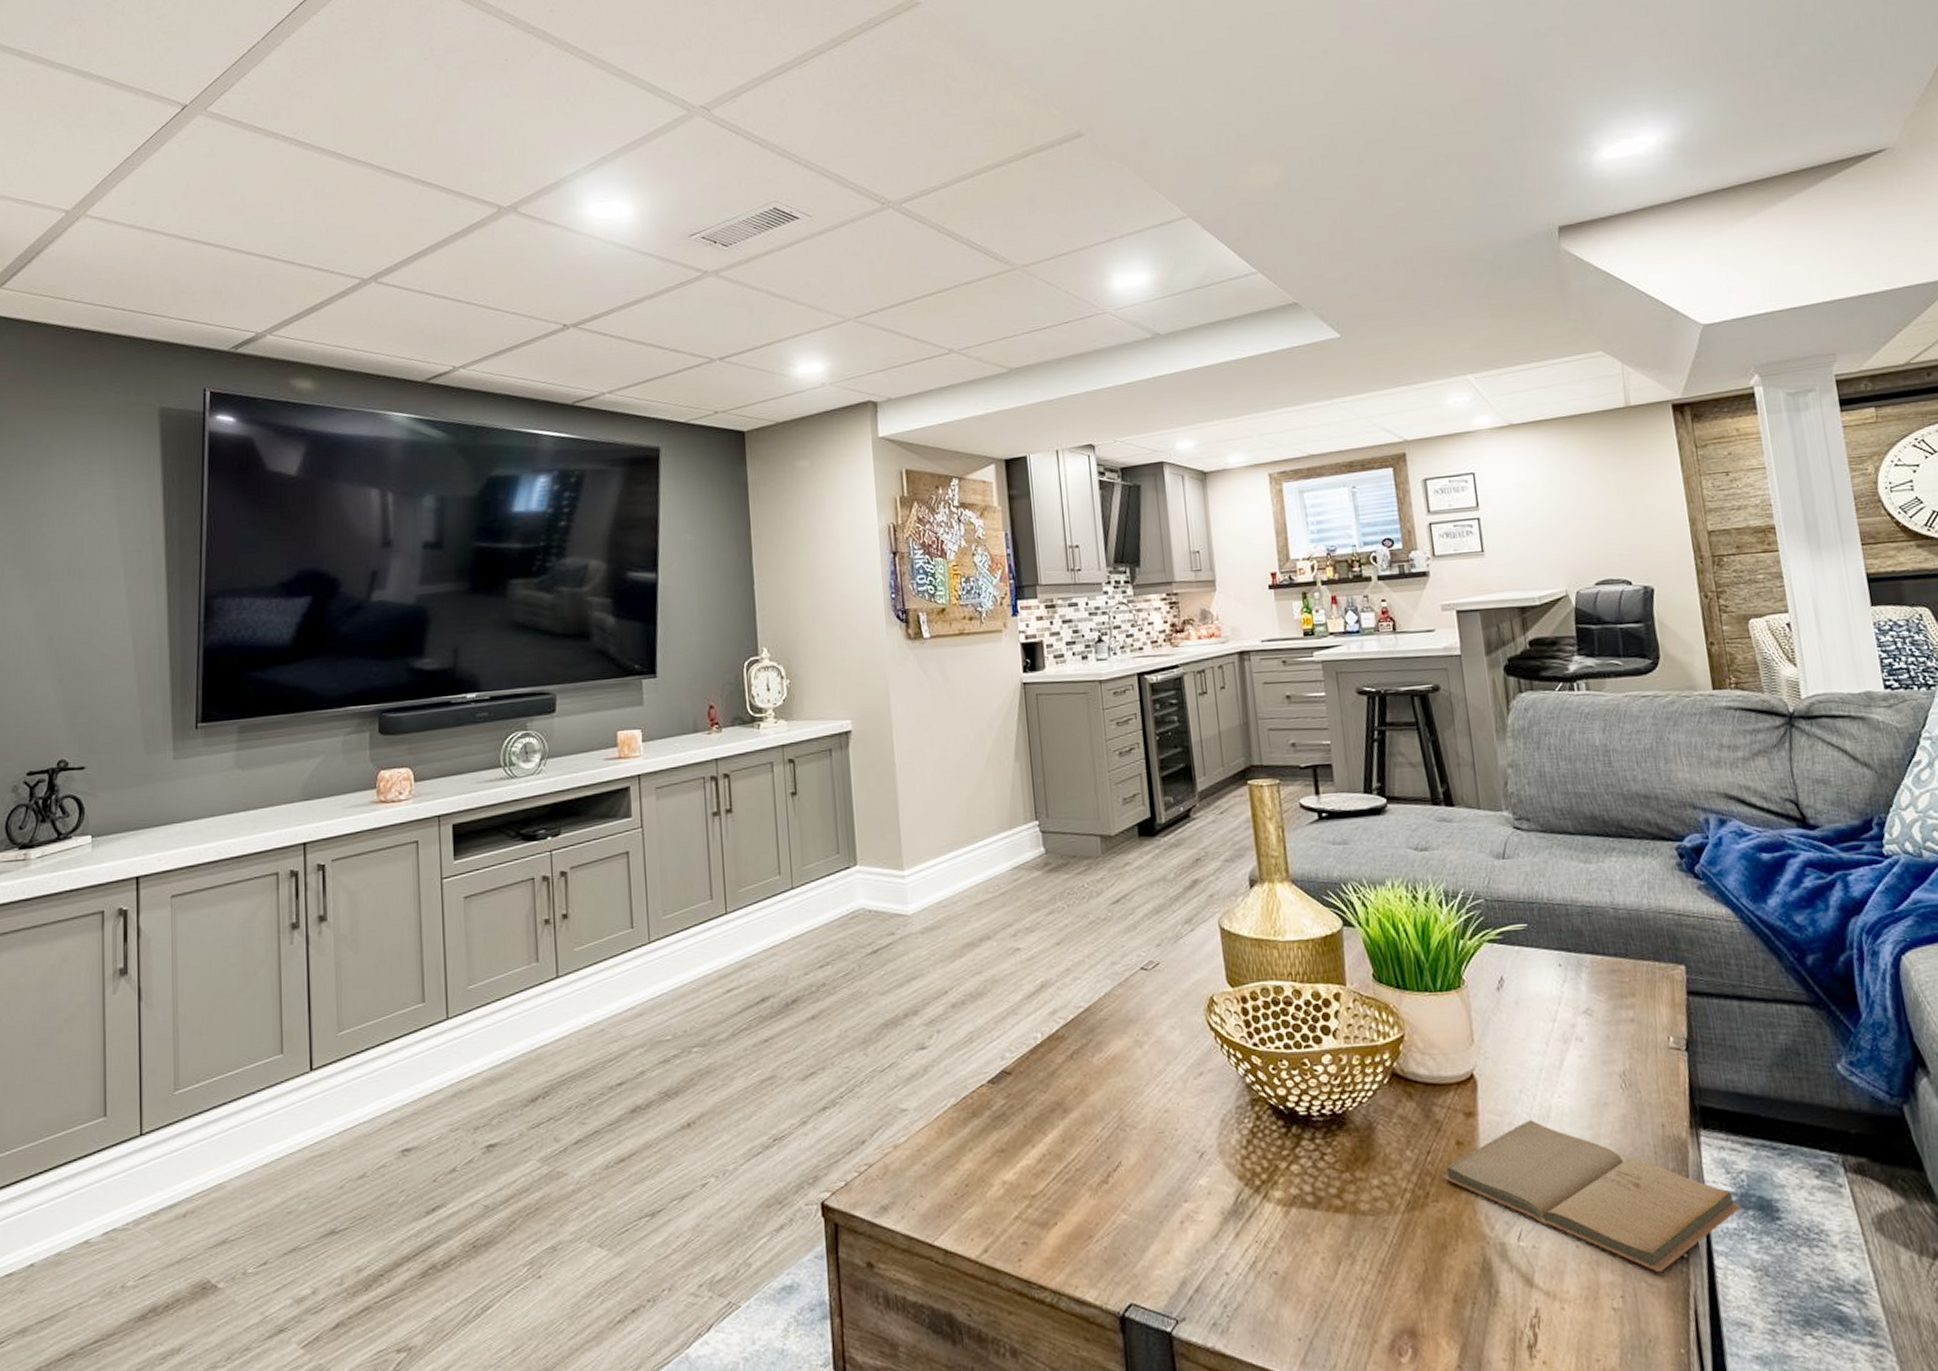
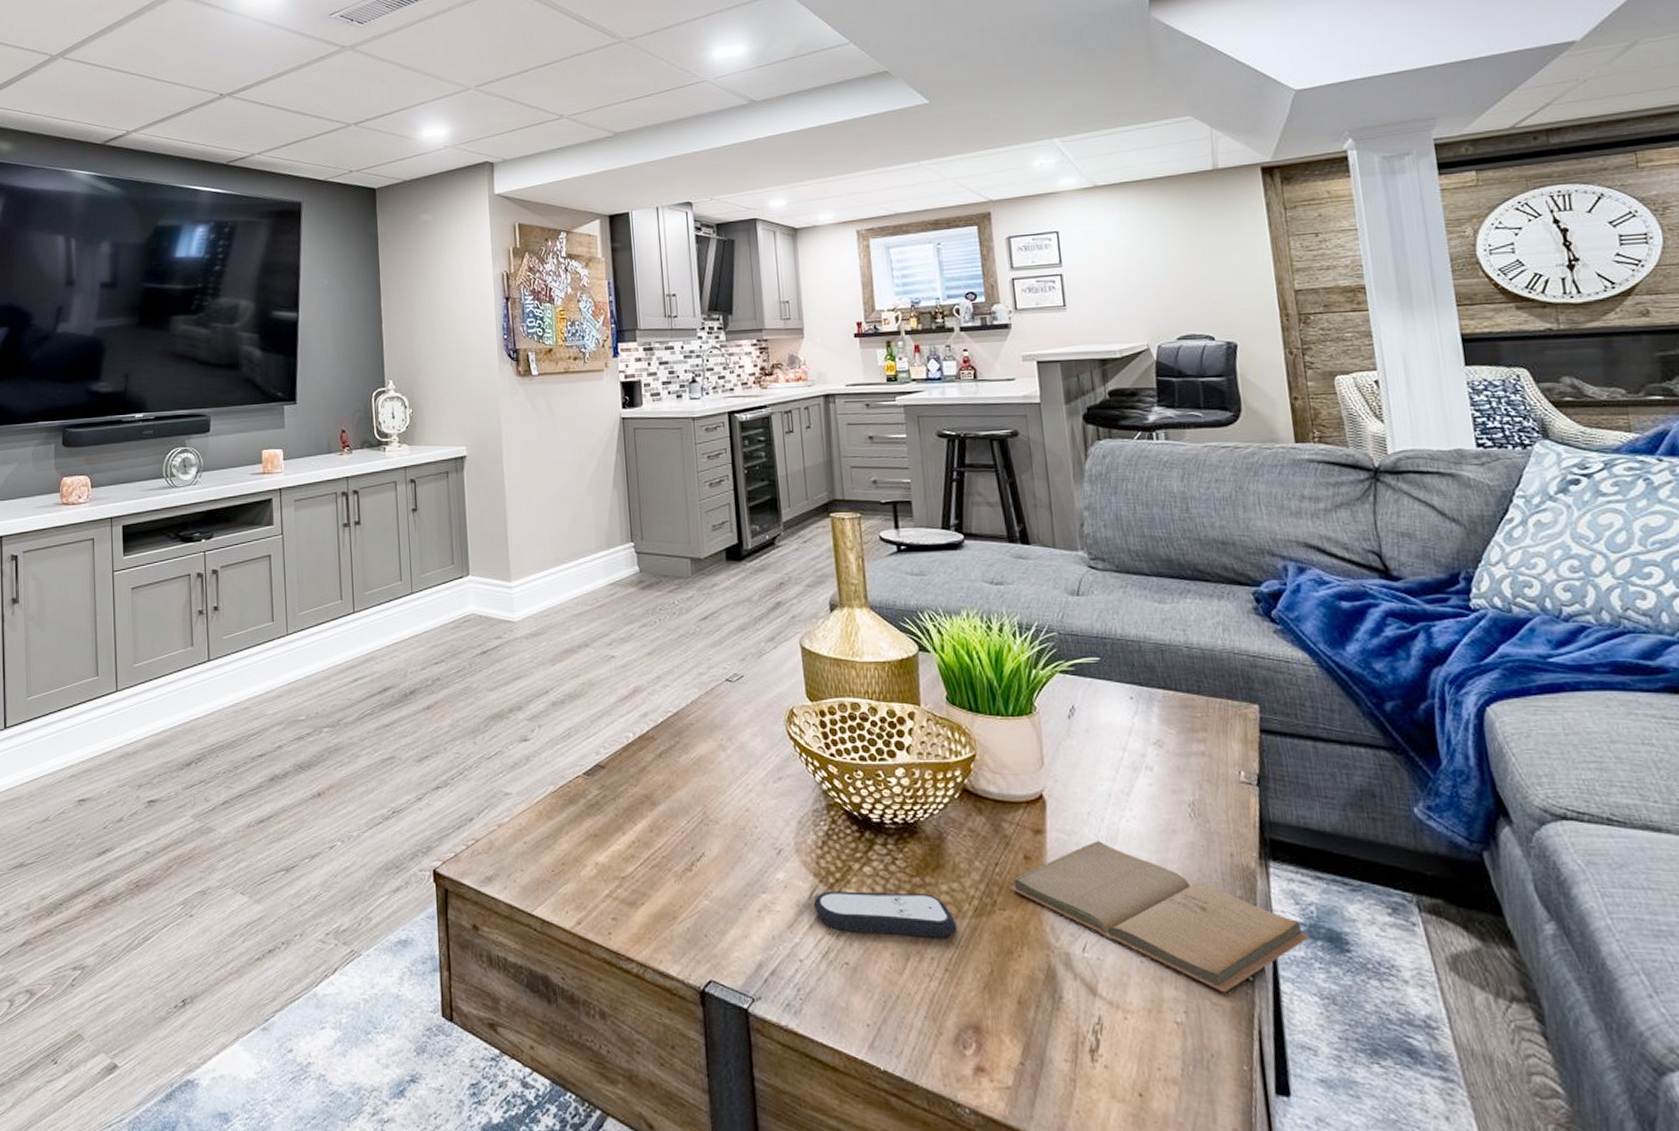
remote control: none [1239,1190,1390,1238] -> present [813,891,957,938]

